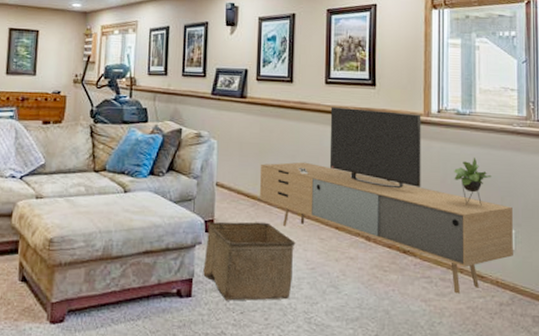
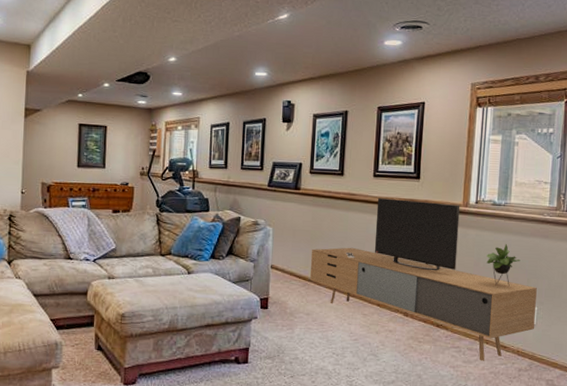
storage bin: present [203,222,296,301] -> none [258,299,341,367]

